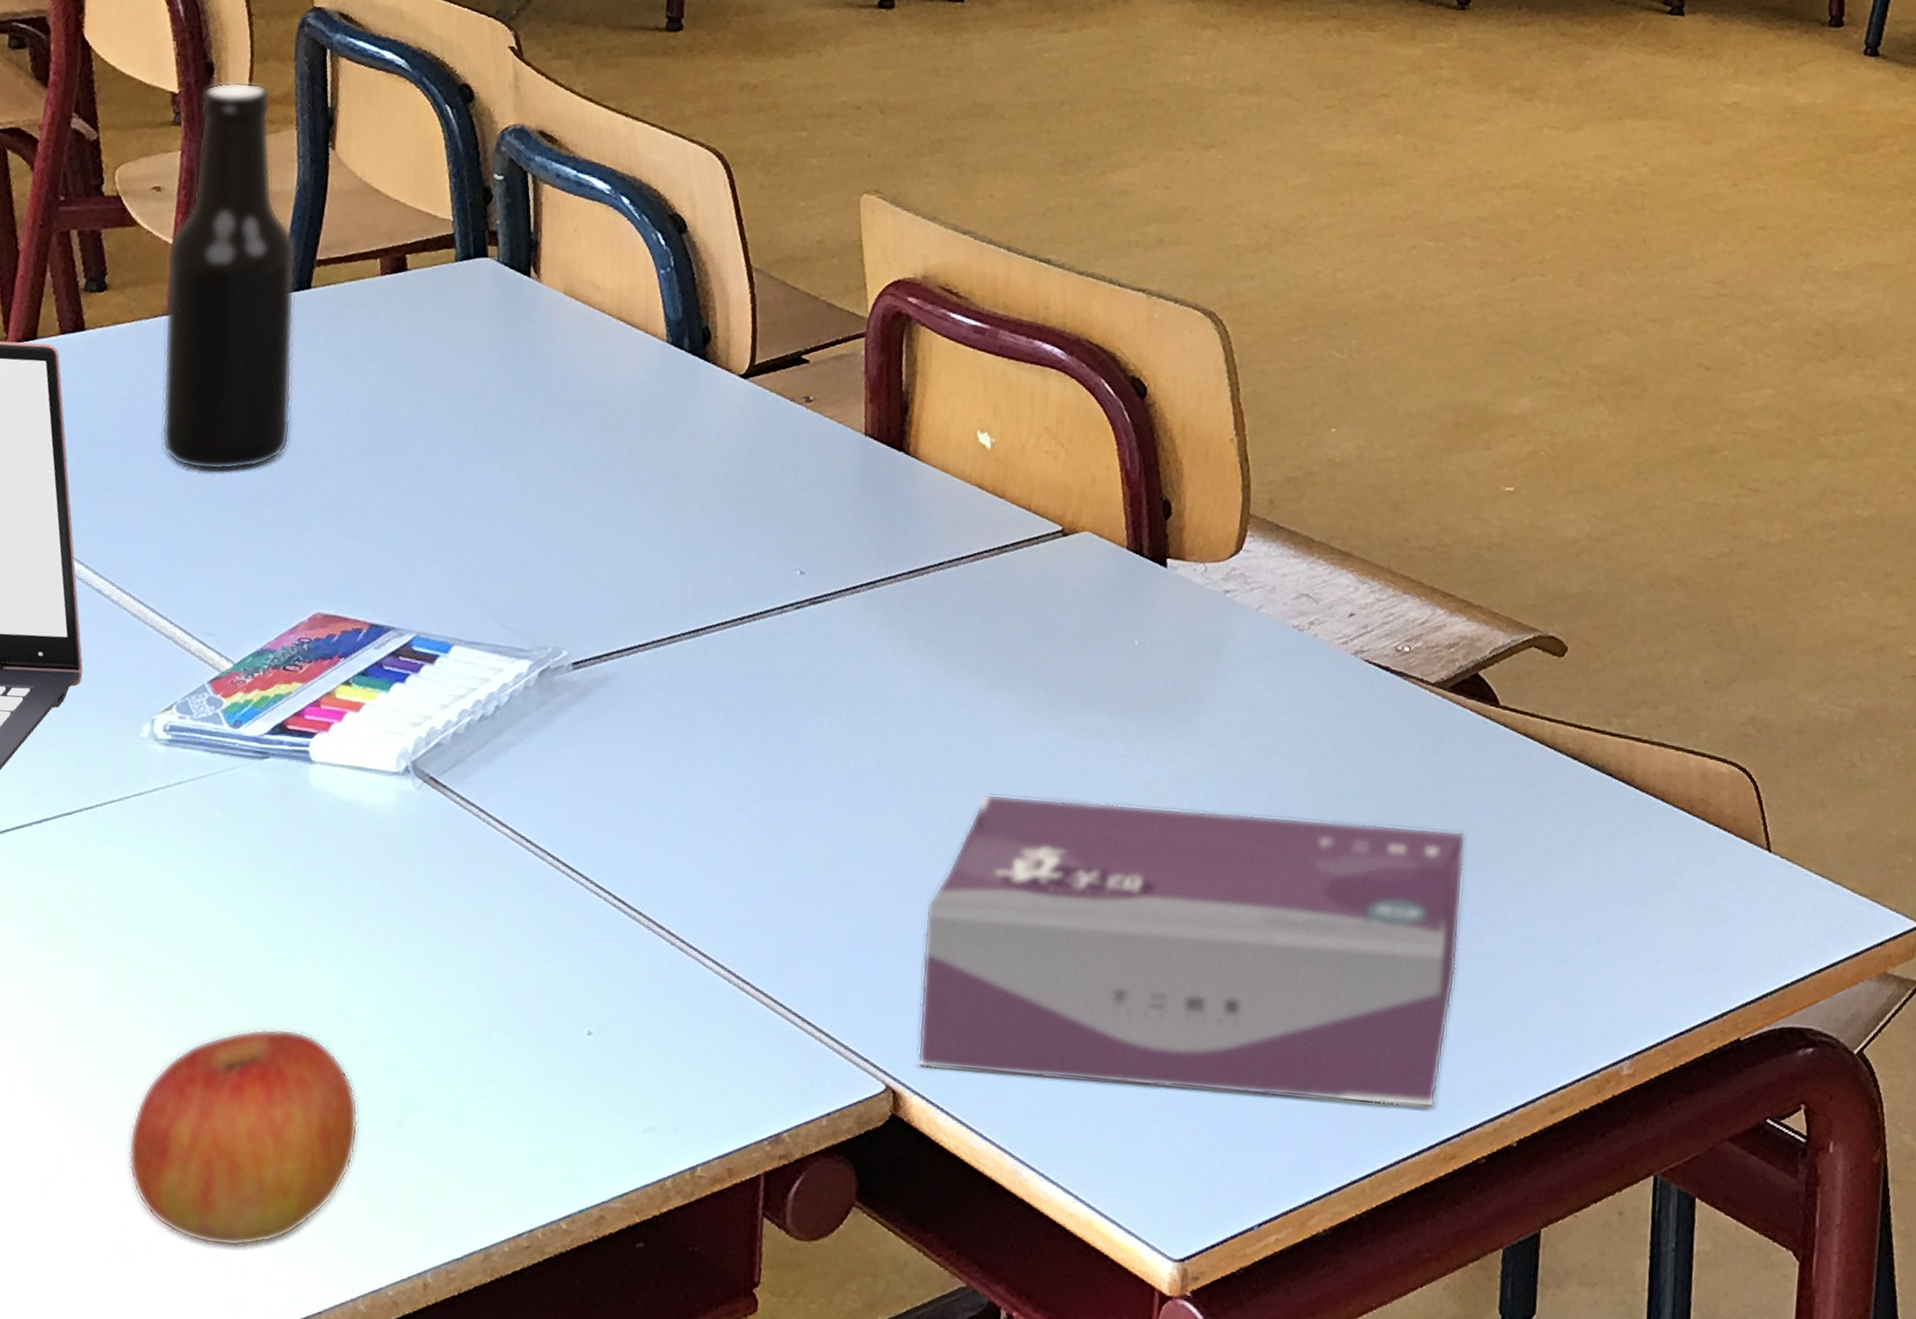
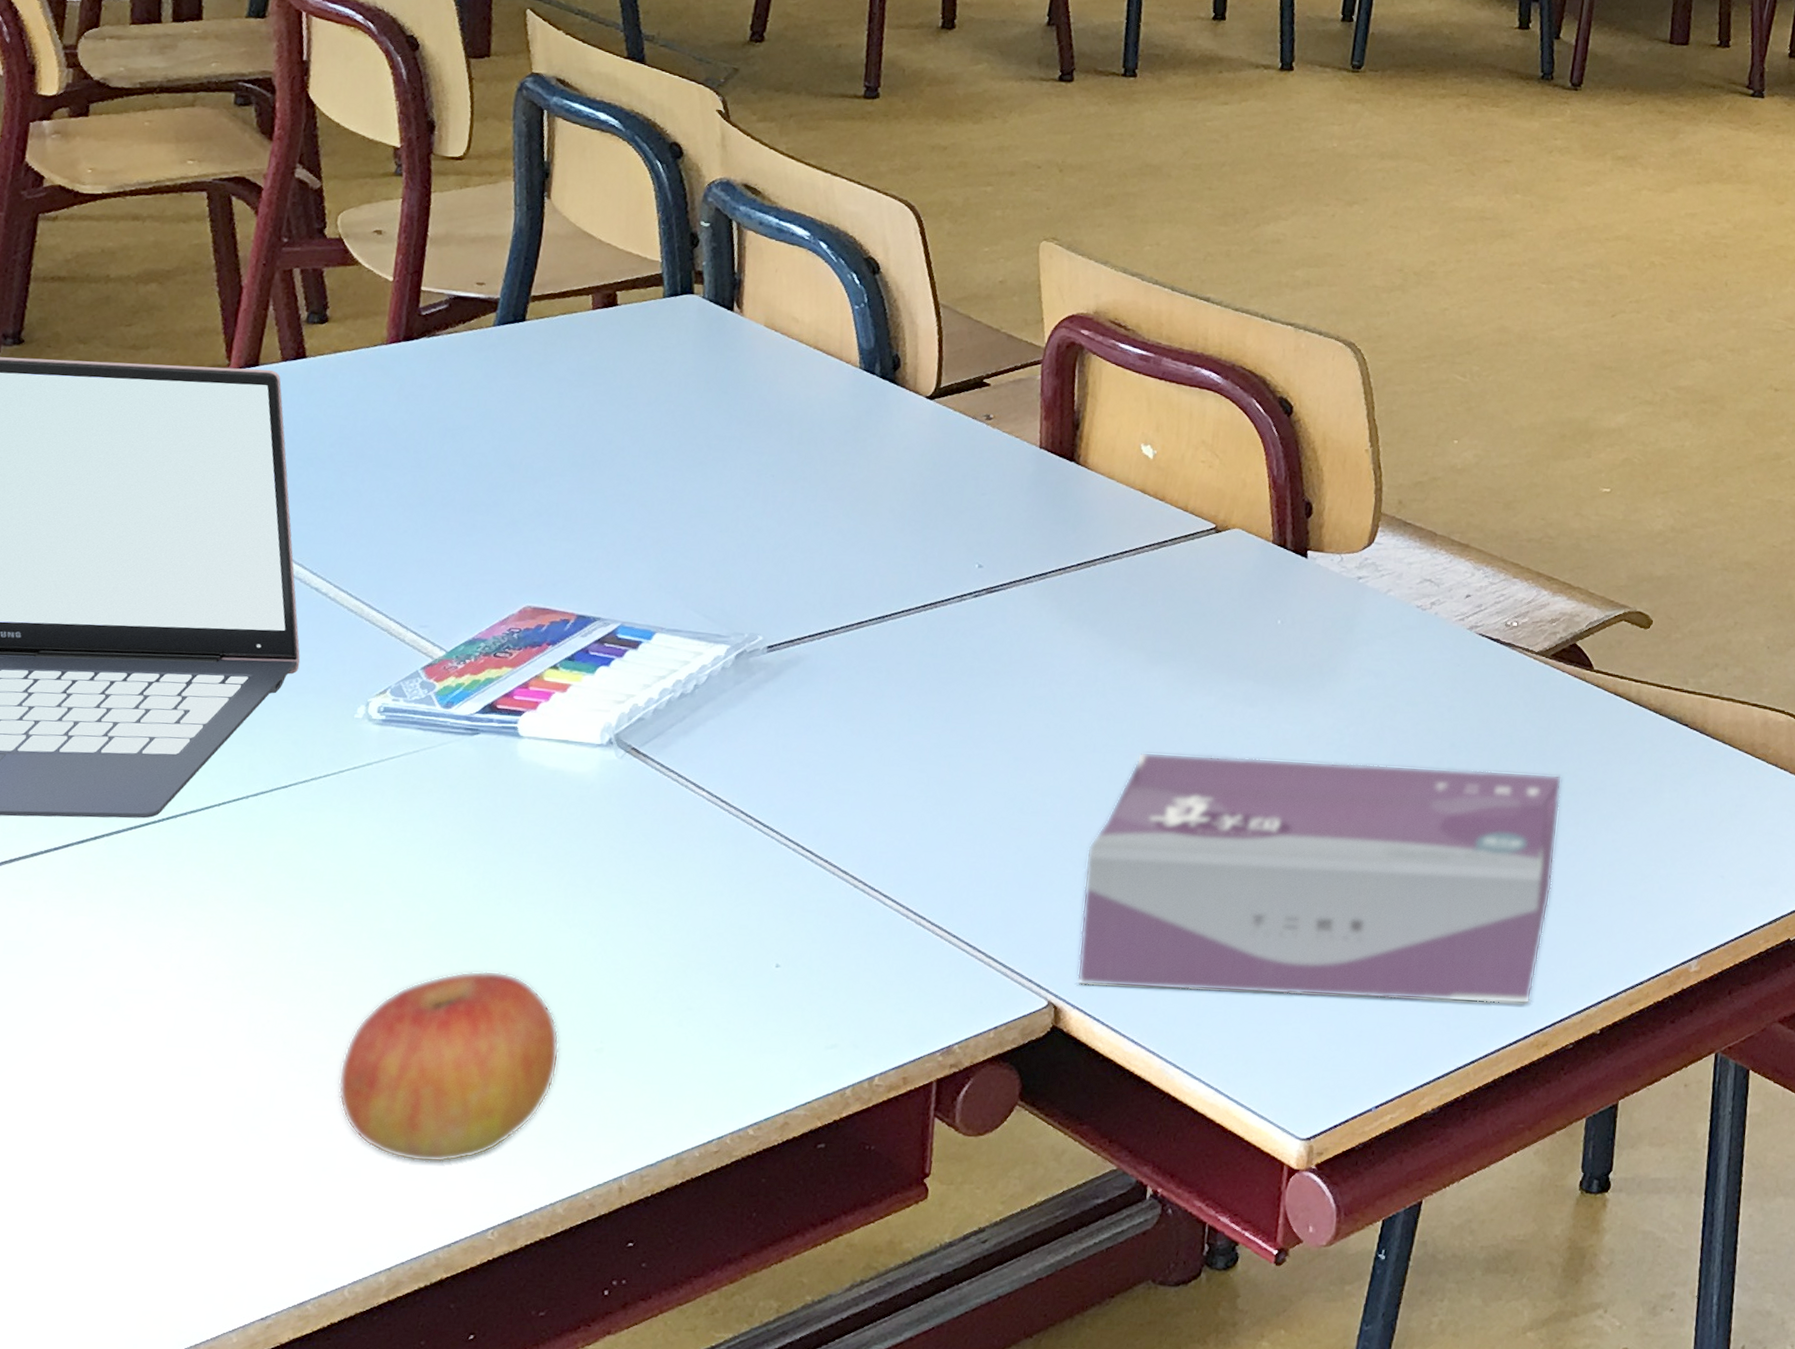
beer bottle: present [161,81,297,471] -> none [379,138,512,482]

